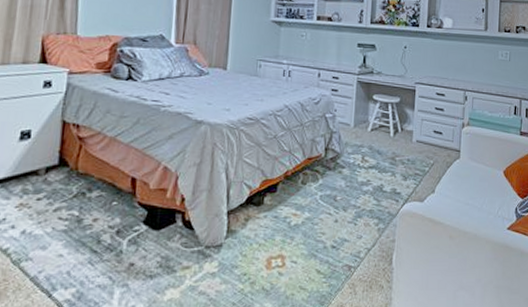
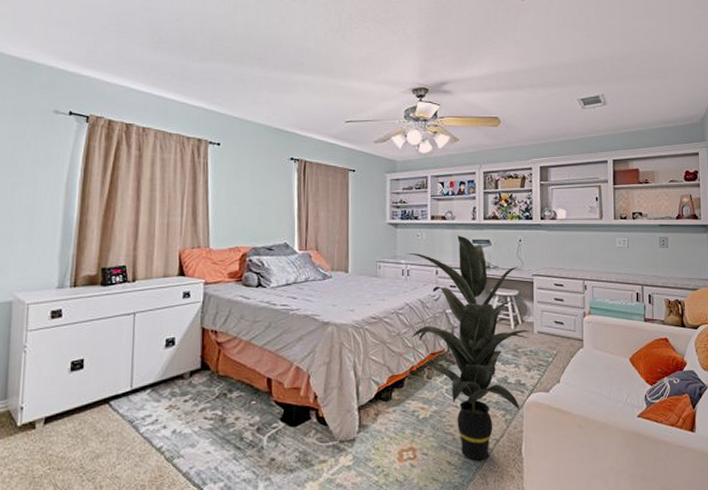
indoor plant: none [288,38,409,270] -> present [406,235,531,461]

